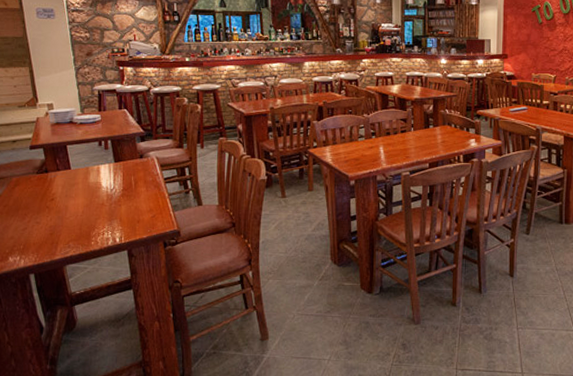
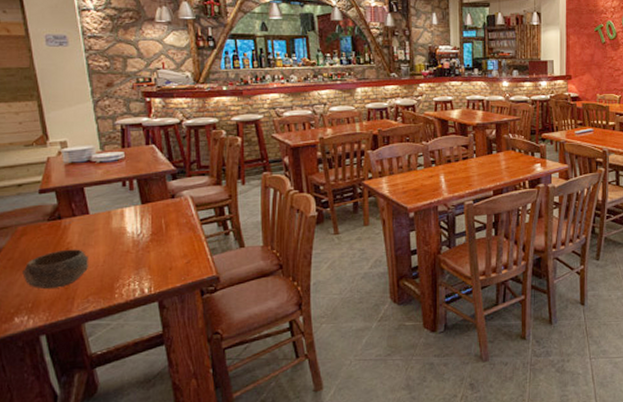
bowl: none [16,200,70,234] -> present [22,249,88,290]

